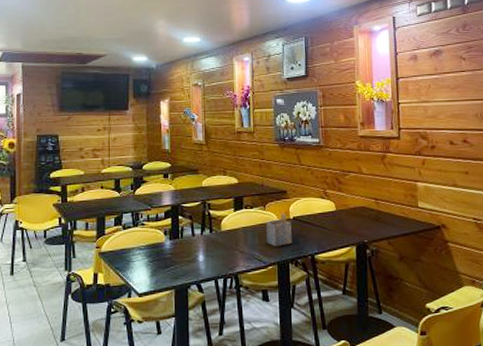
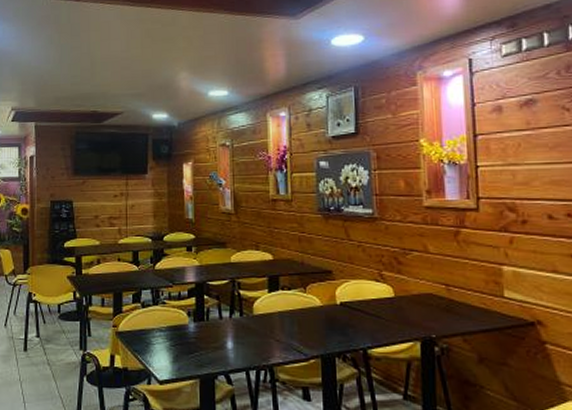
napkin holder: present [266,213,292,247] -> none [307,297,339,336]

